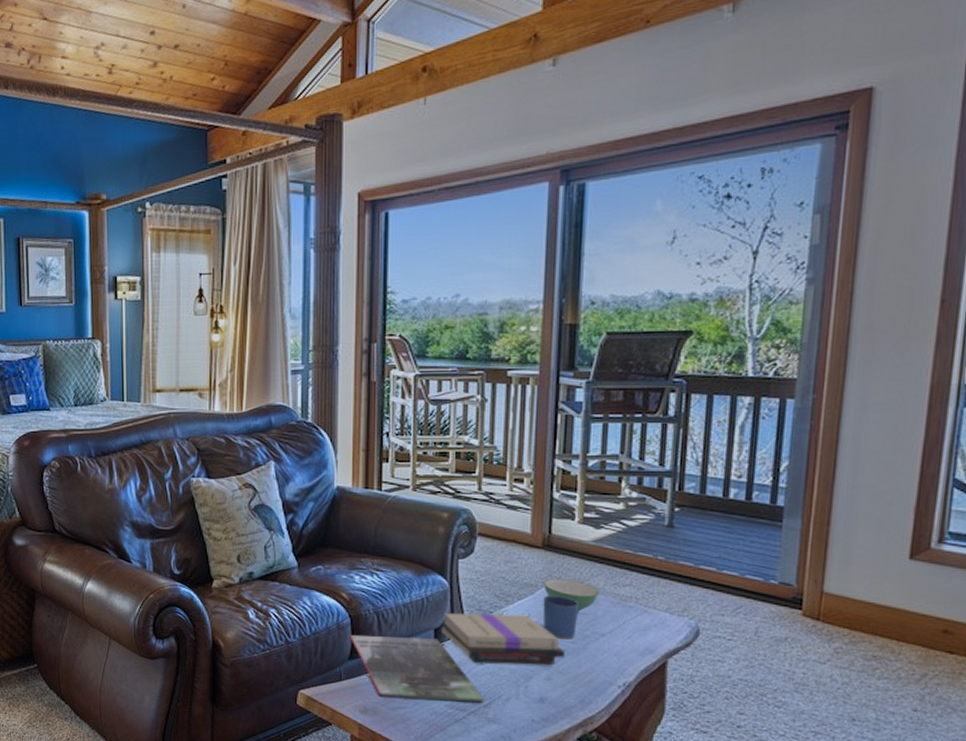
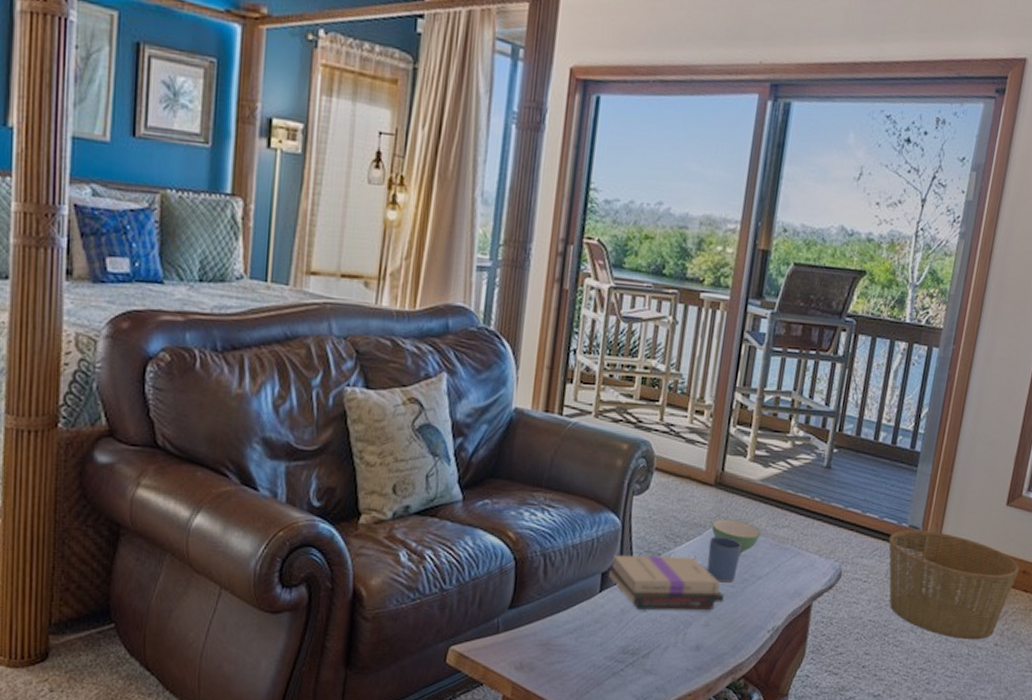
magazine: present [349,634,485,703] -> none [511,580,645,653]
basket: none [754,587,938,703] -> present [888,530,1020,639]

